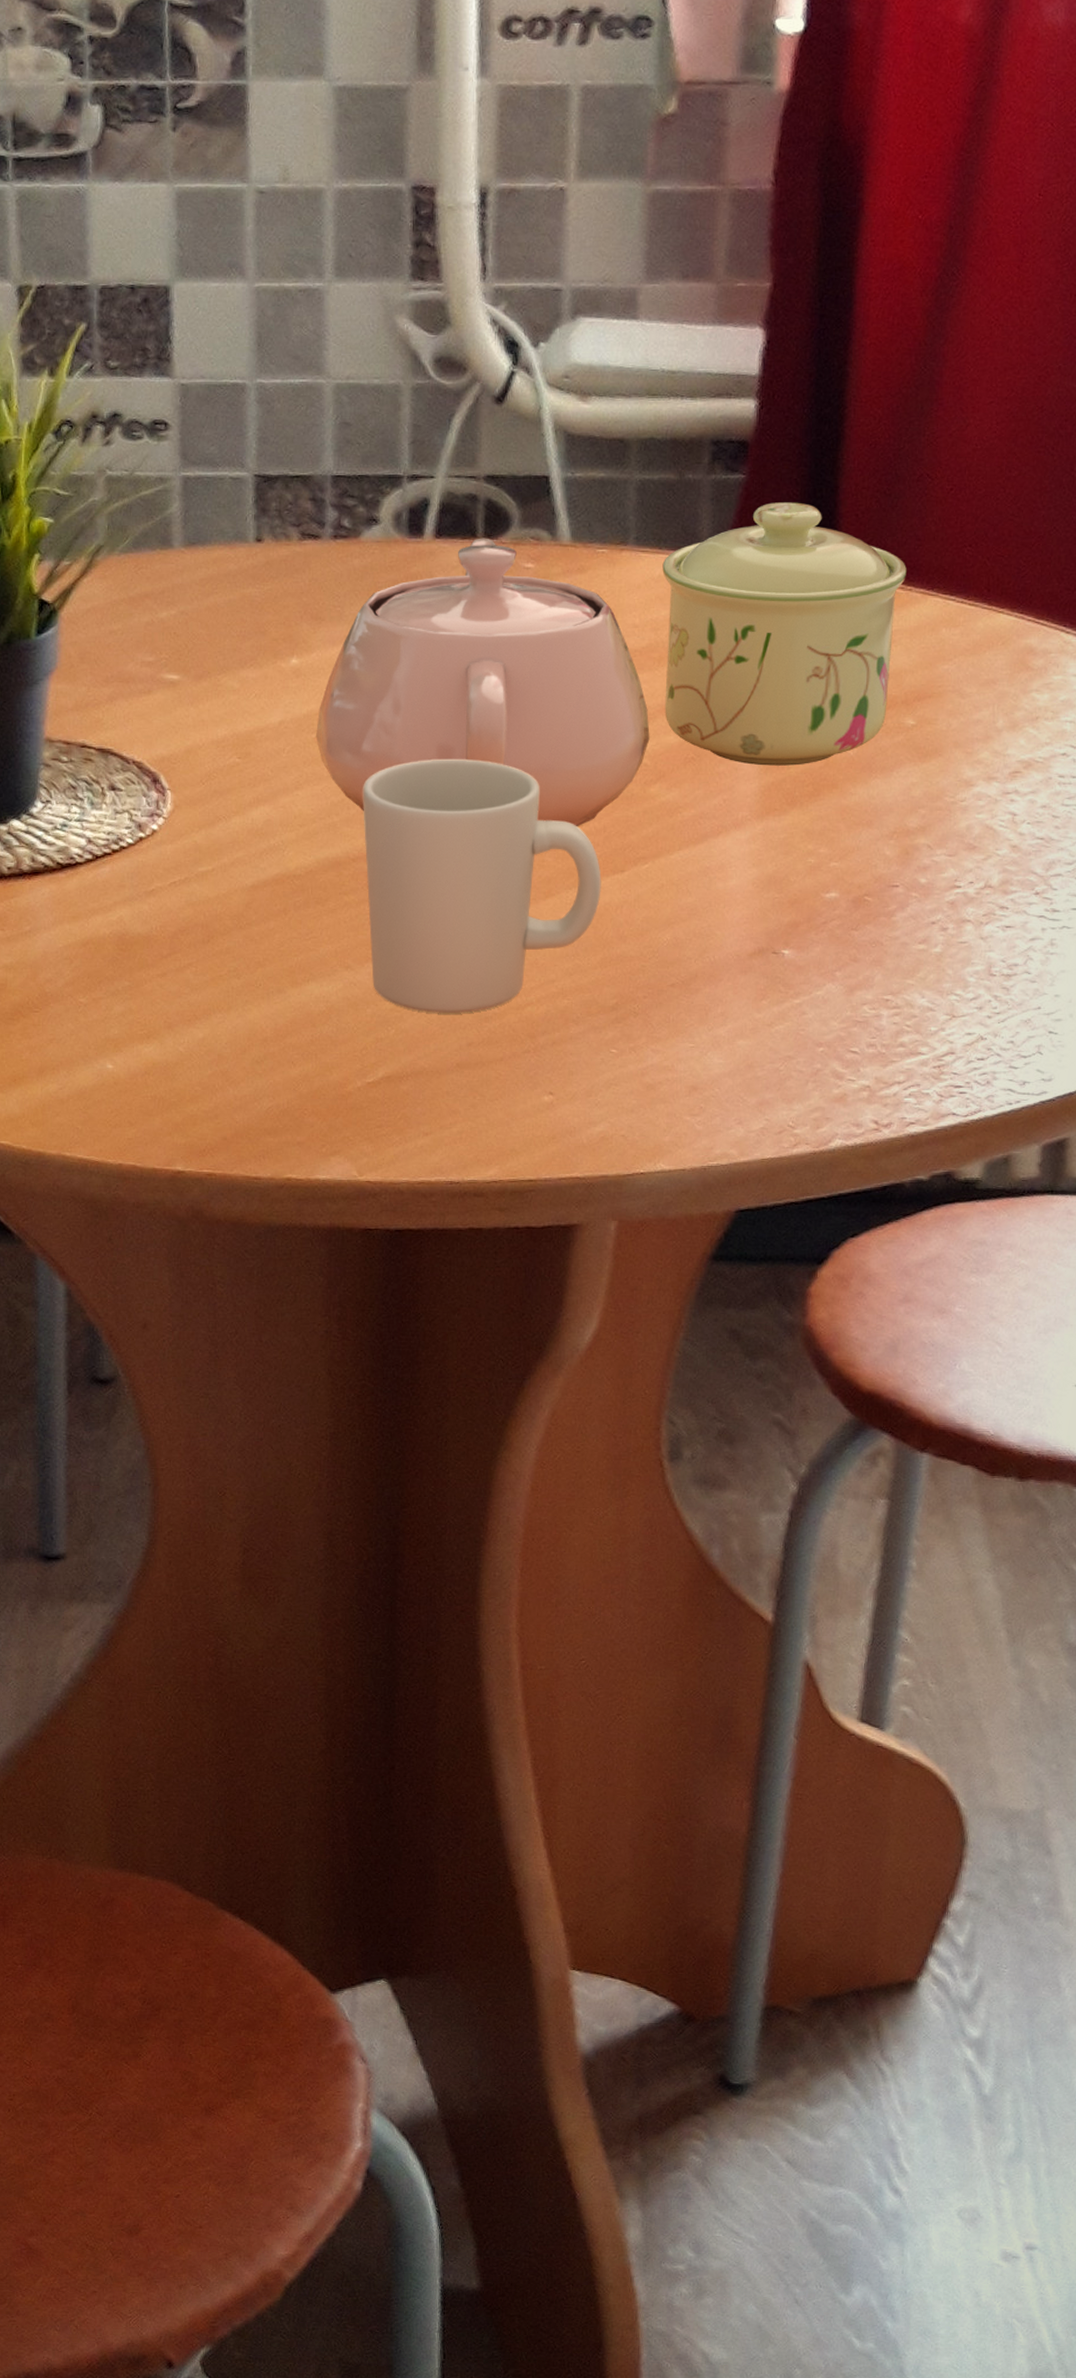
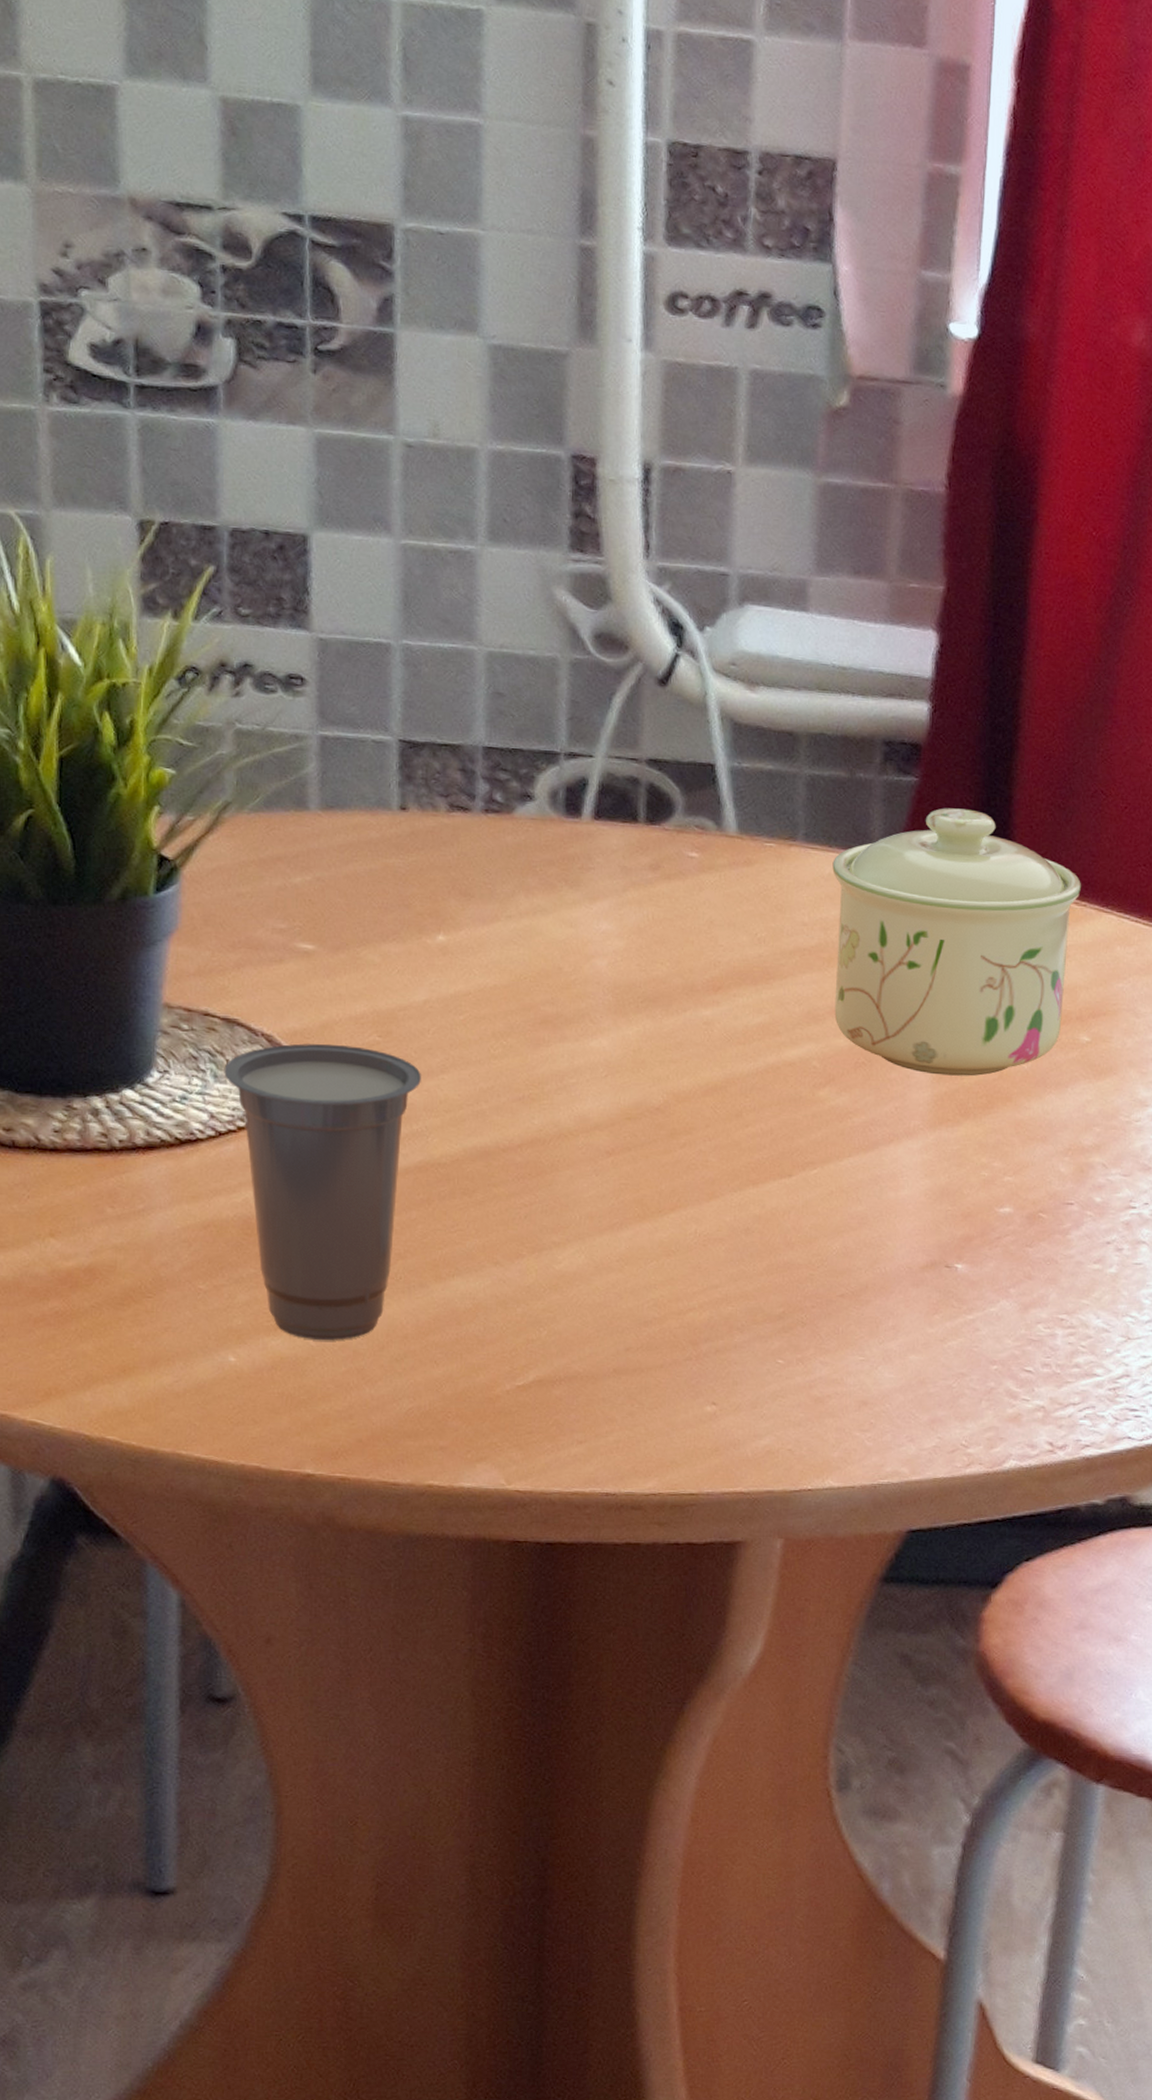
cup: none [99,767,277,1045] -> present [224,1043,421,1340]
teapot: present [315,538,650,827] -> none [463,822,819,1128]
mug: present [363,759,601,1013] -> none [514,1049,768,1316]

